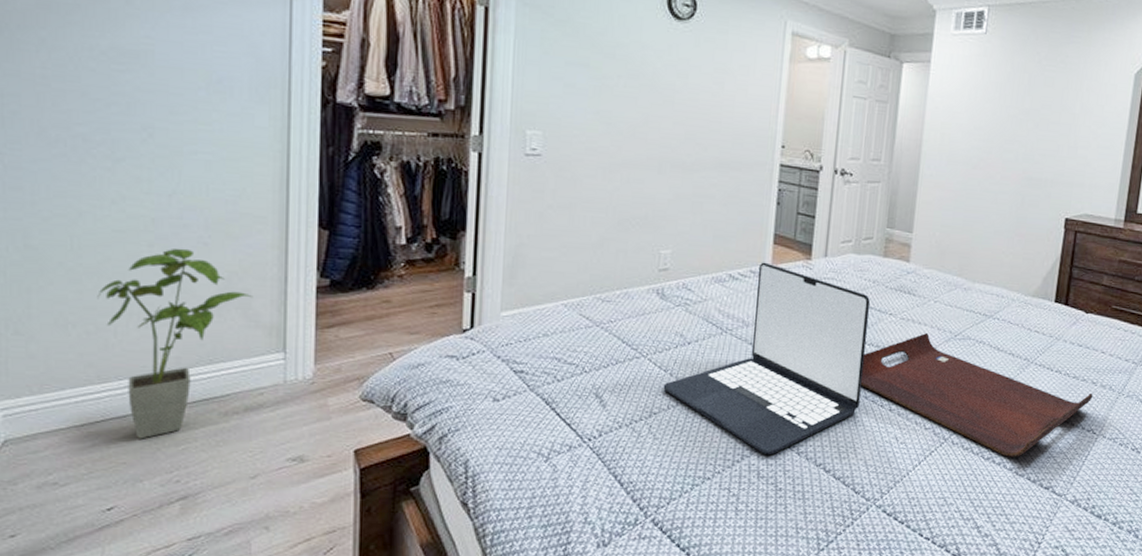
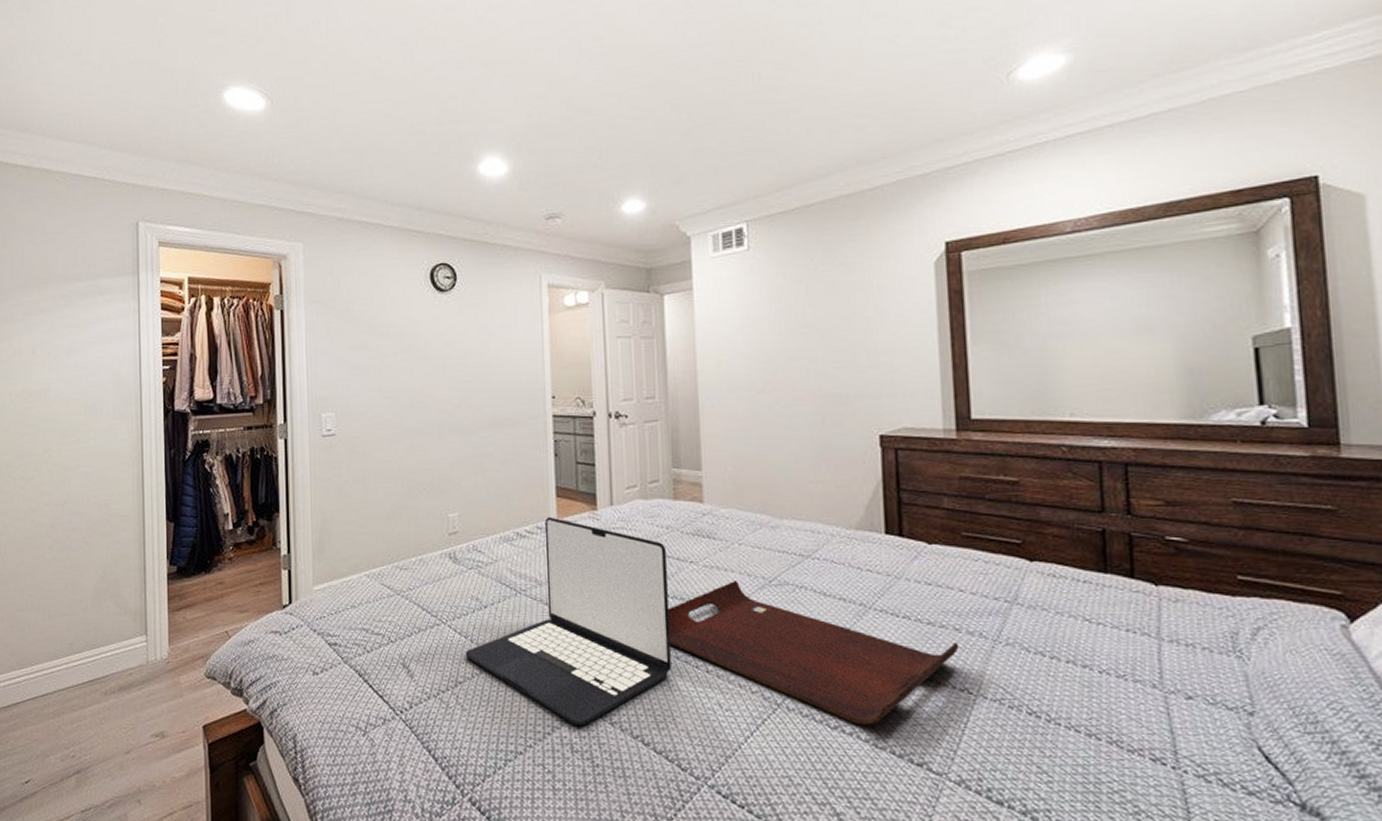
house plant: present [97,248,253,439] -> none [17,548,122,718]

